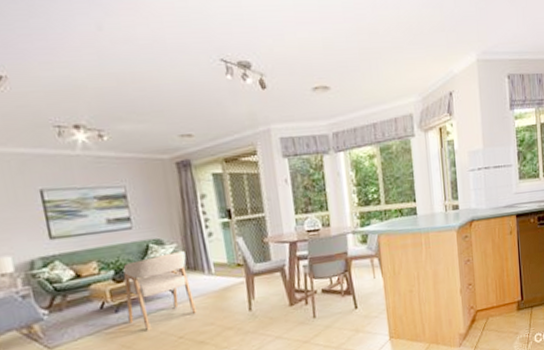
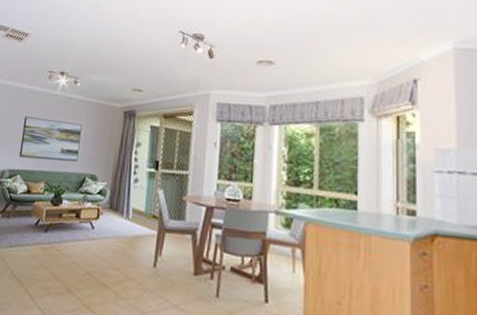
armchair: present [123,251,196,331] -> none [52,189,112,258]

